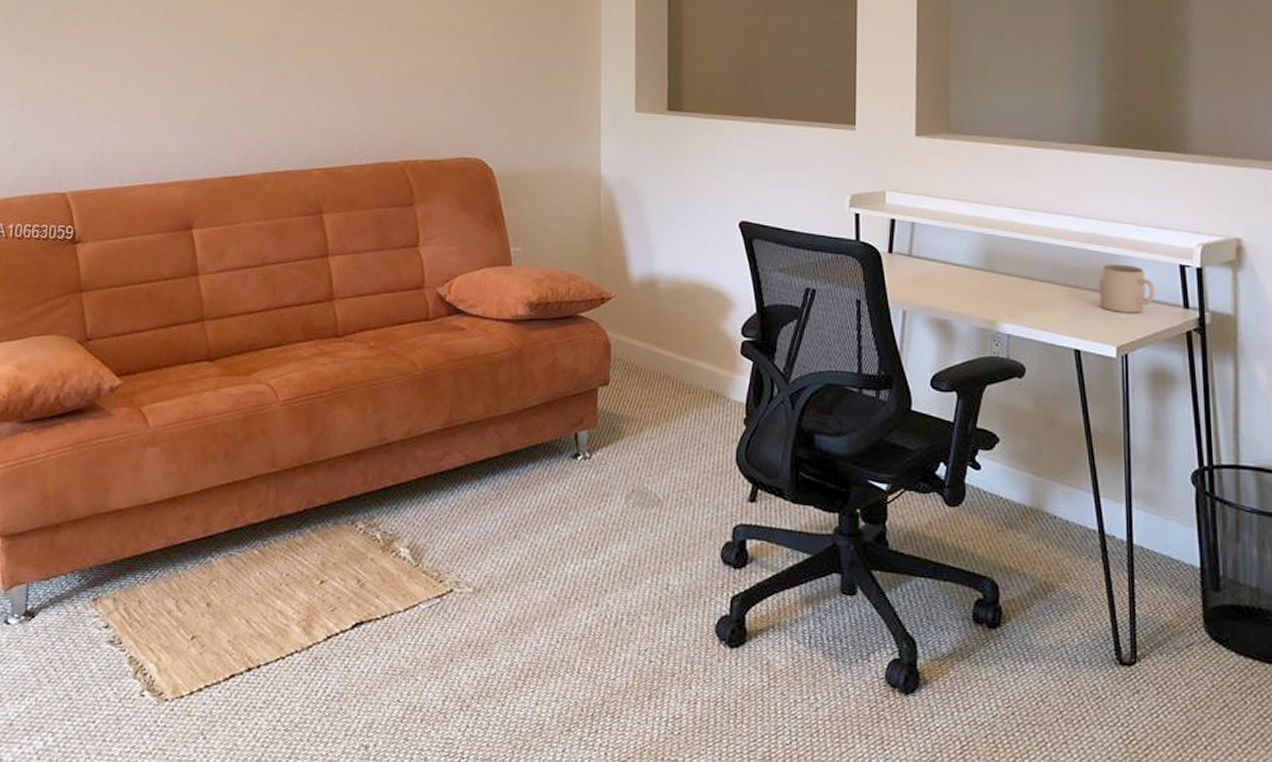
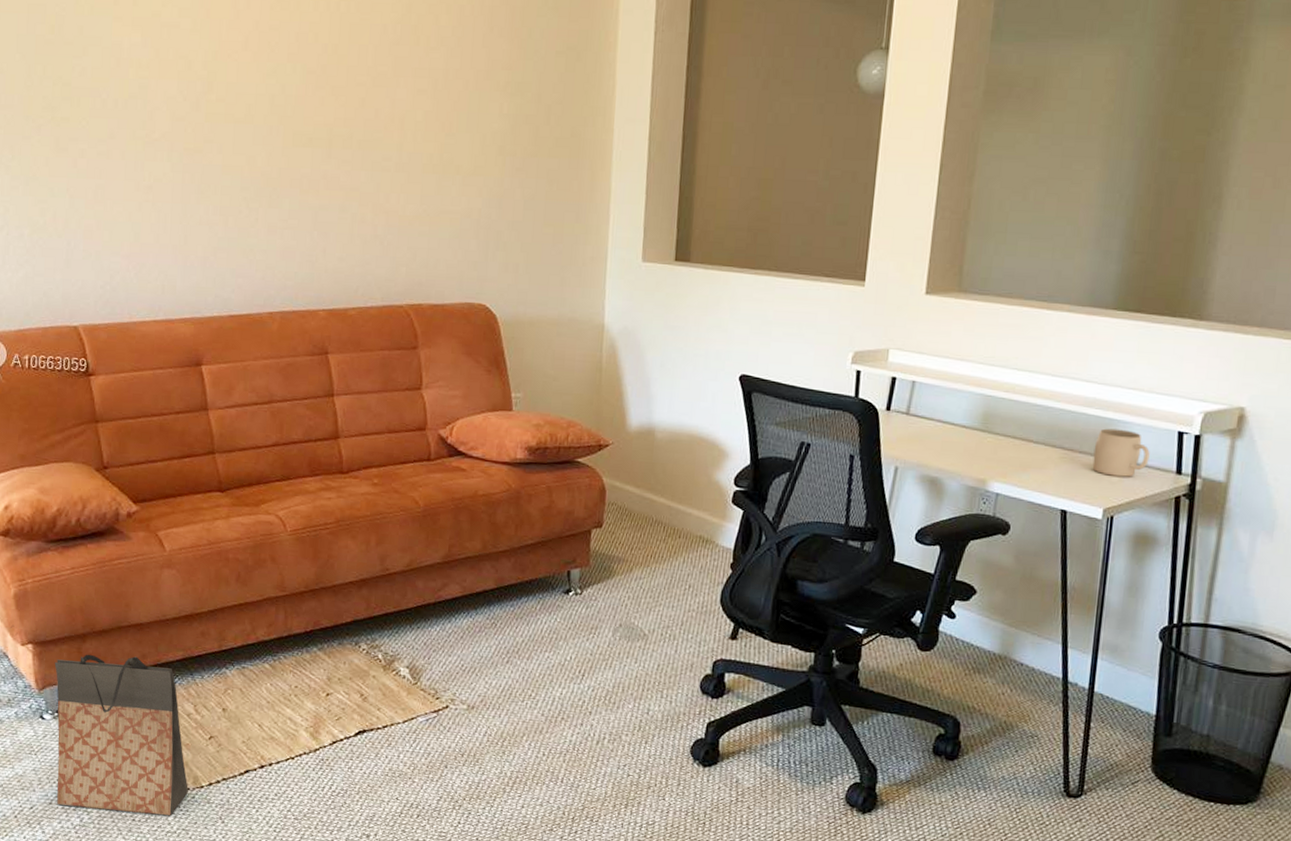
bag: none [18,546,167,734] -> present [54,654,188,816]

